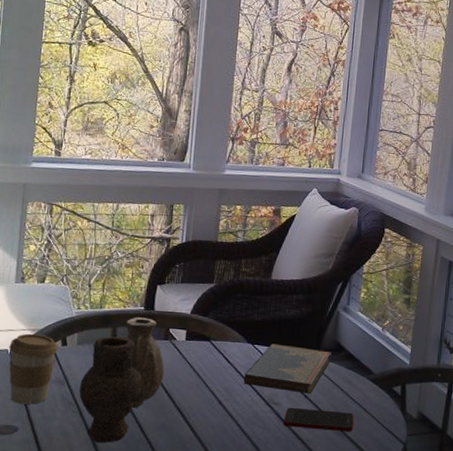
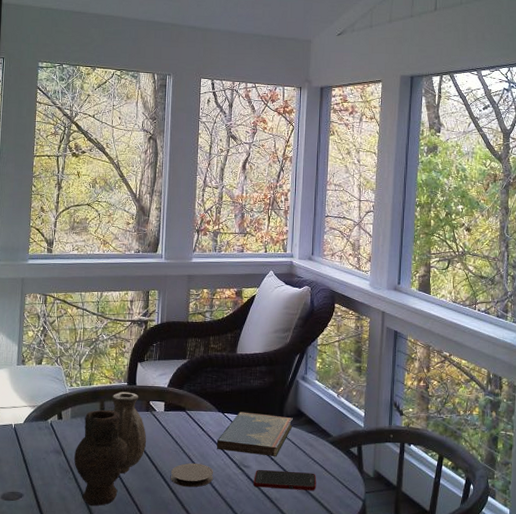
coffee cup: present [9,333,58,405] -> none [13,409,55,473]
coaster: none [189,398,239,425] -> present [170,462,213,488]

